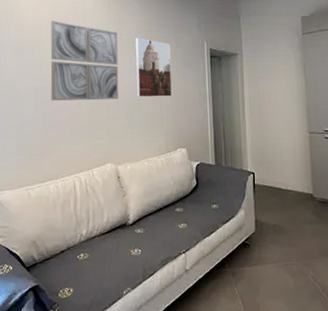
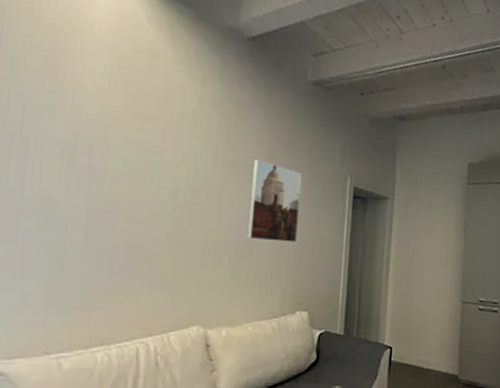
wall art: present [50,20,119,101] -> none [113,116,229,239]

